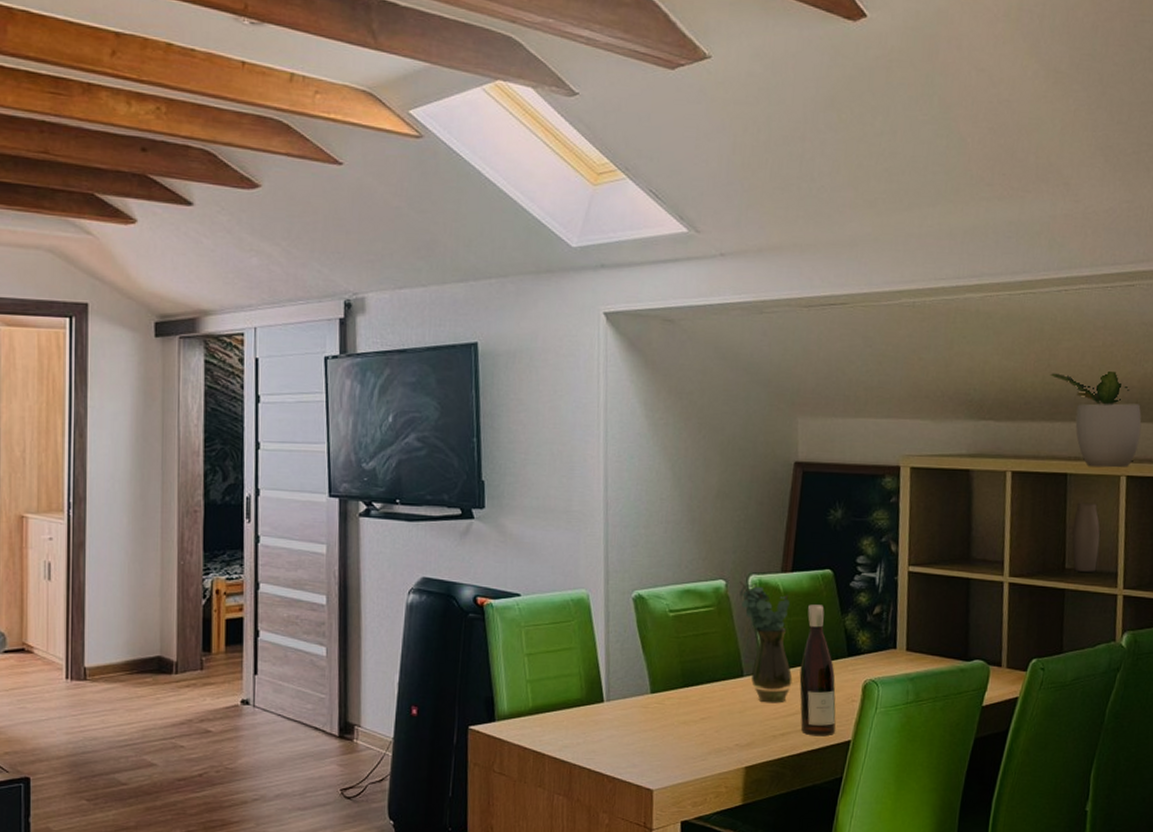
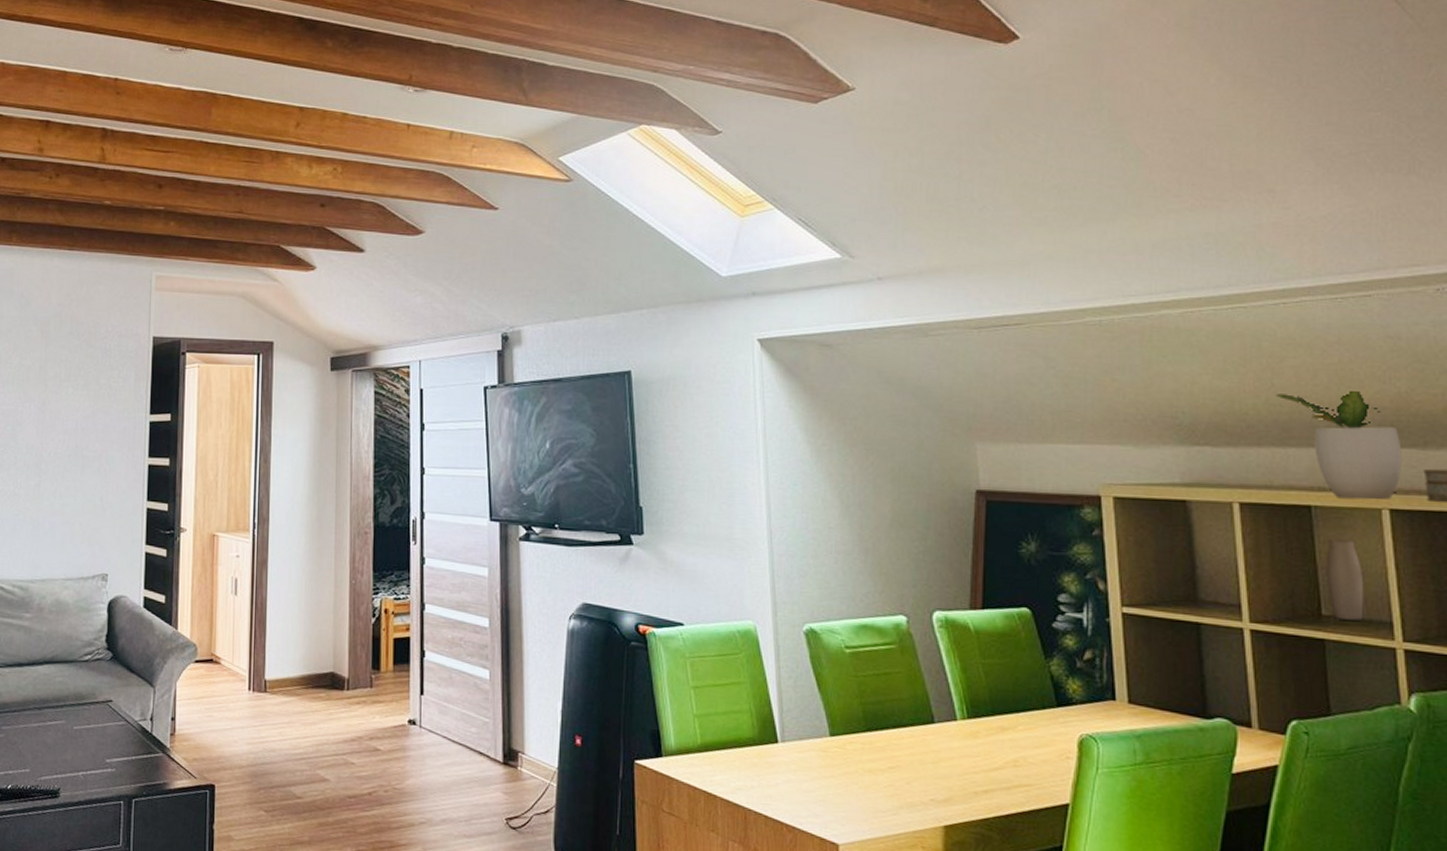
vase: present [739,581,793,703] -> none [922,618,993,756]
bottle: present [799,604,836,736] -> none [1001,646,1050,797]

